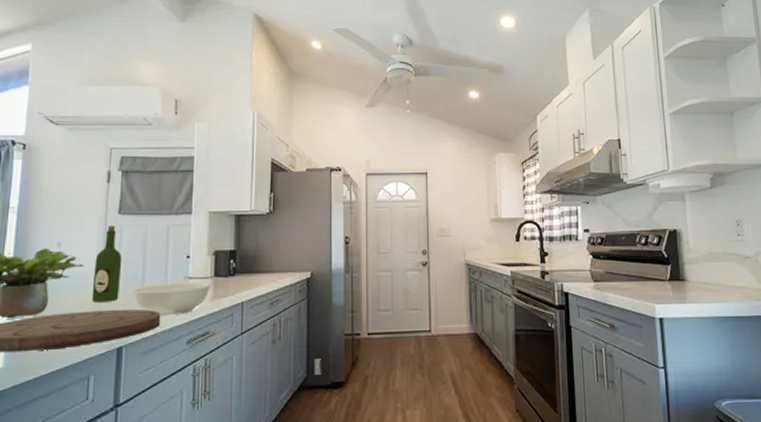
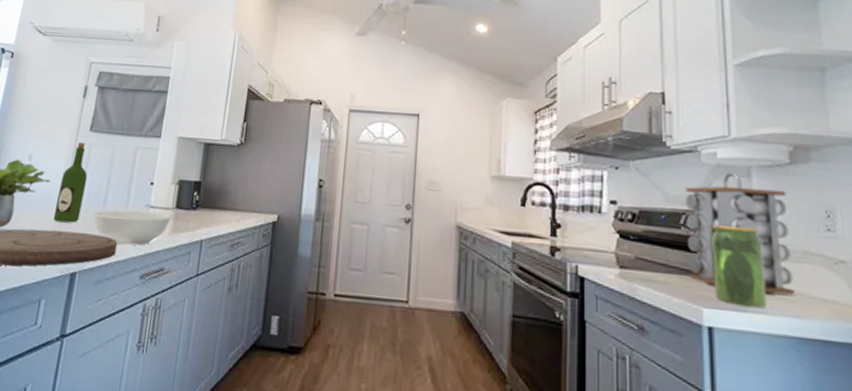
spice rack: none [638,198,718,288] -> present [685,172,796,295]
jar: none [659,240,699,300] -> present [712,225,767,308]

